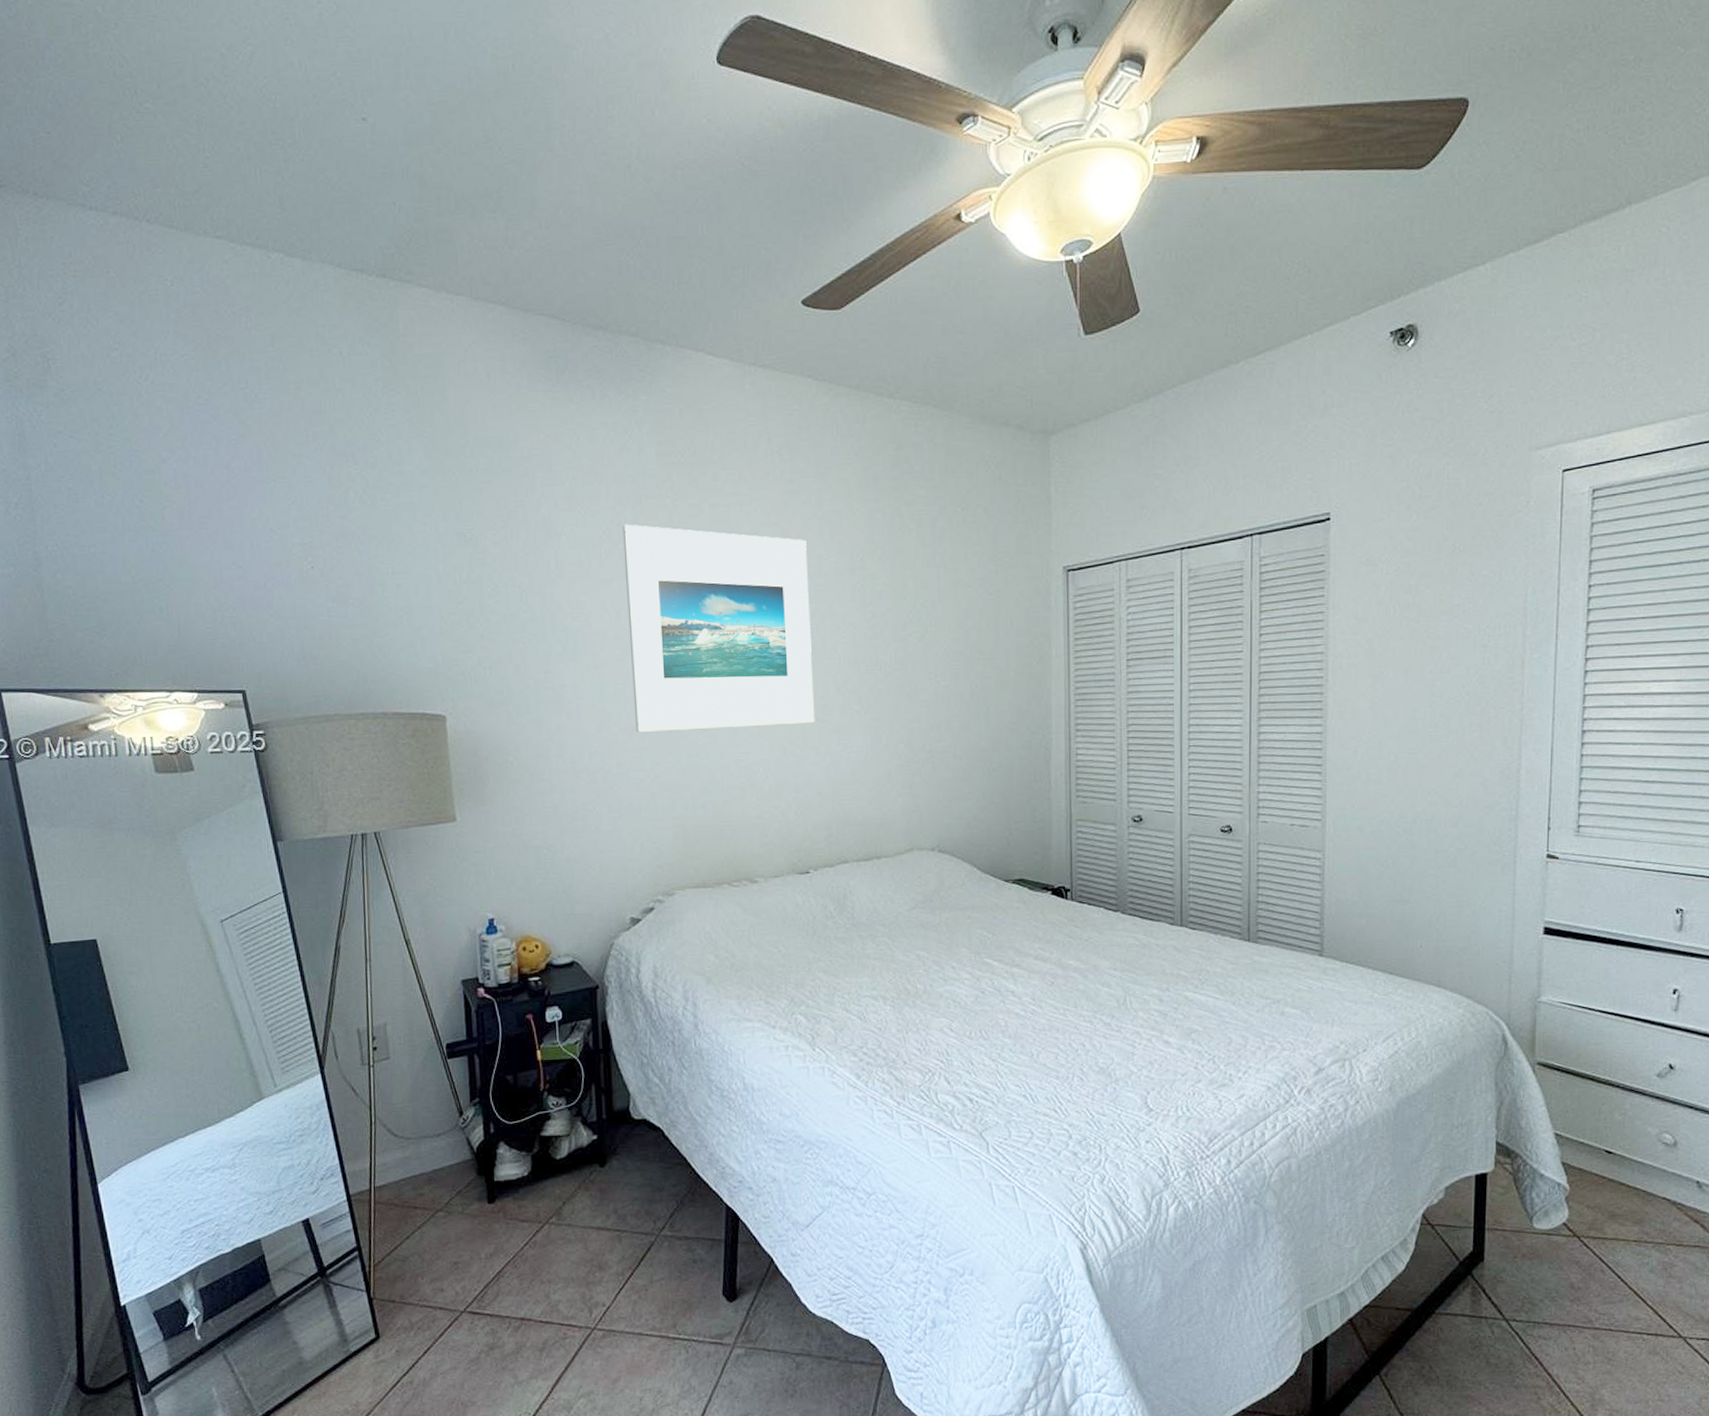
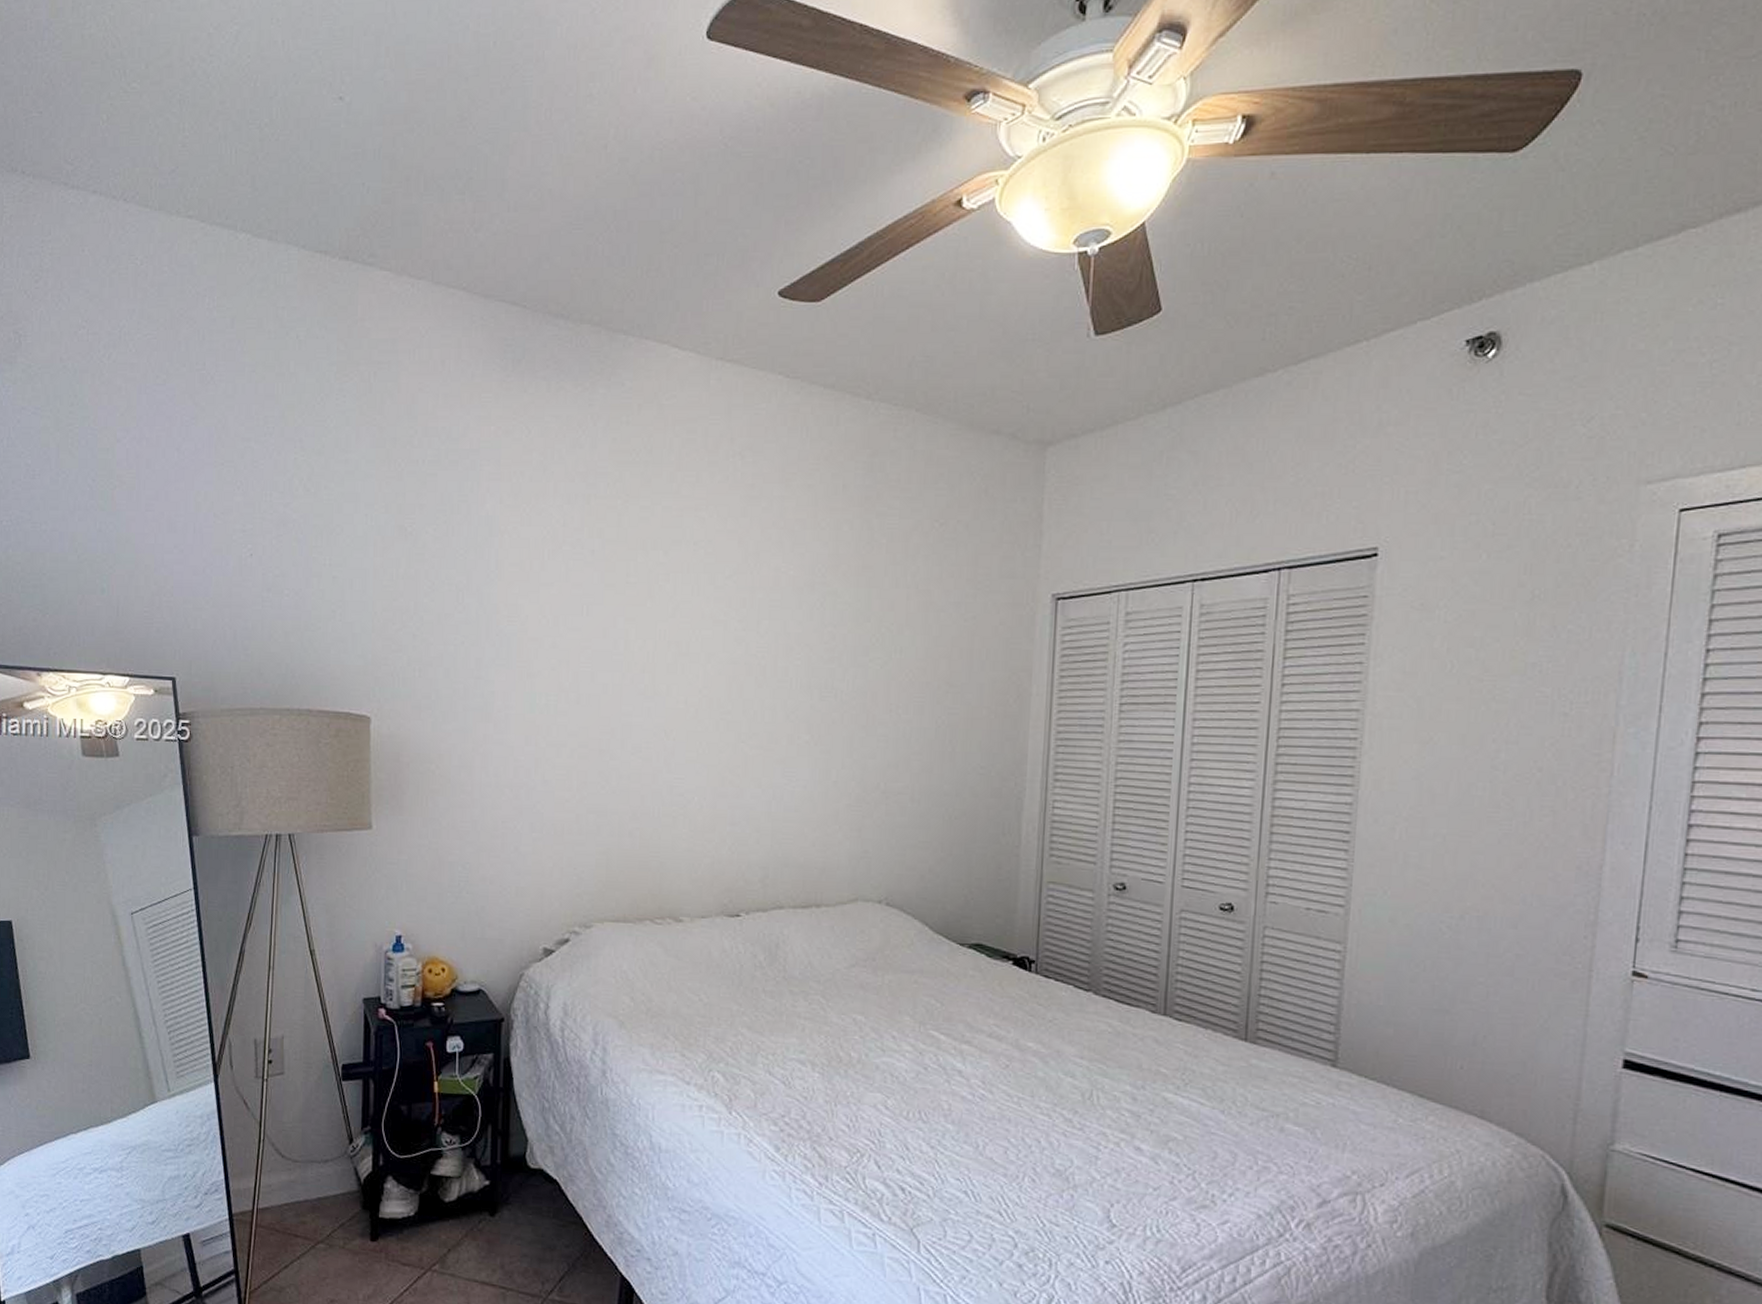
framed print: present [622,524,815,733] -> none [565,524,764,752]

